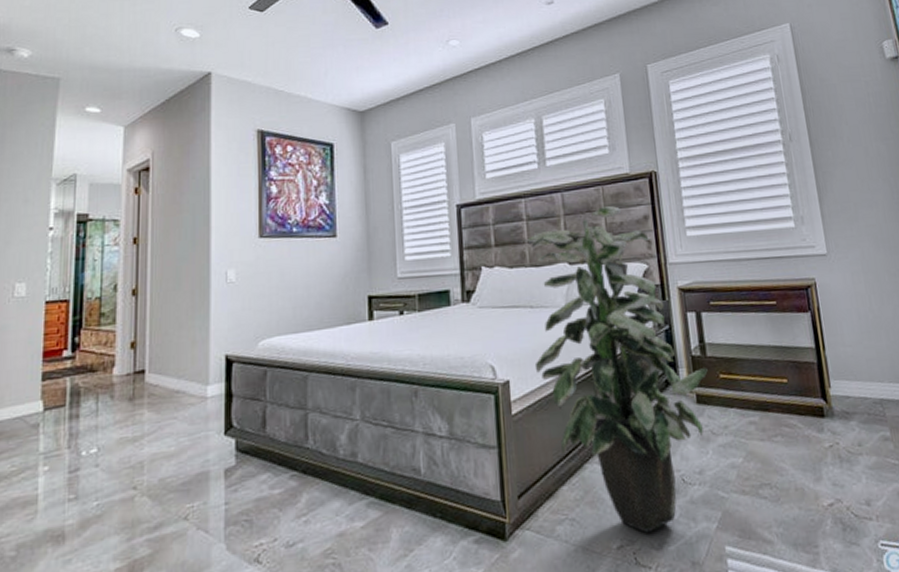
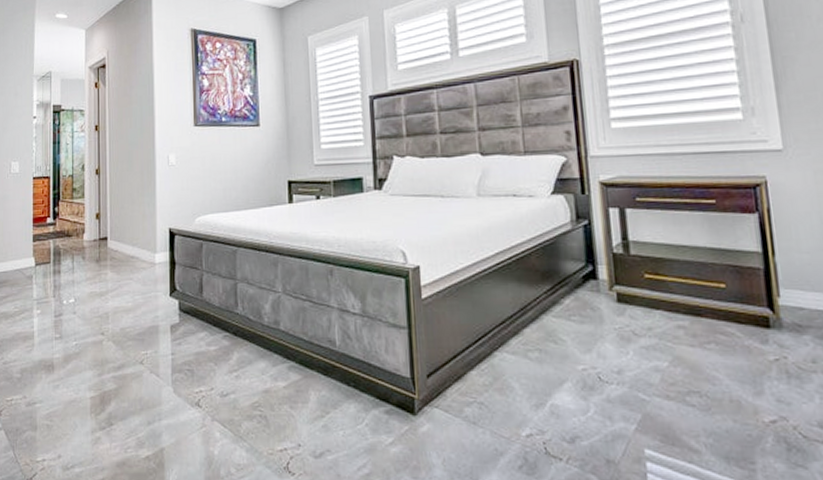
indoor plant: present [527,206,708,533] -> none [439,96,631,425]

